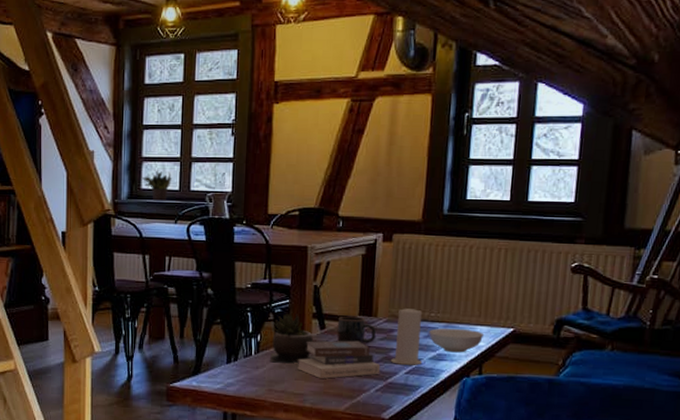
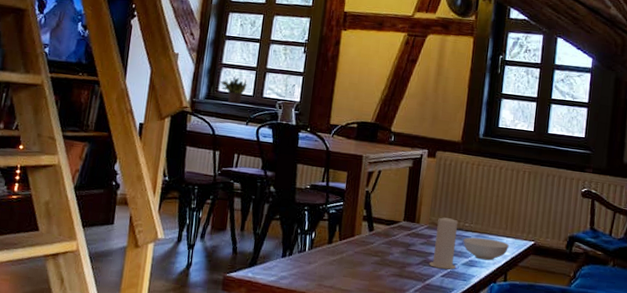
succulent plant: present [270,312,314,363] -> none [322,213,363,261]
books: present [297,340,381,379] -> none [346,241,420,277]
mug: present [337,316,376,344] -> none [383,220,418,248]

